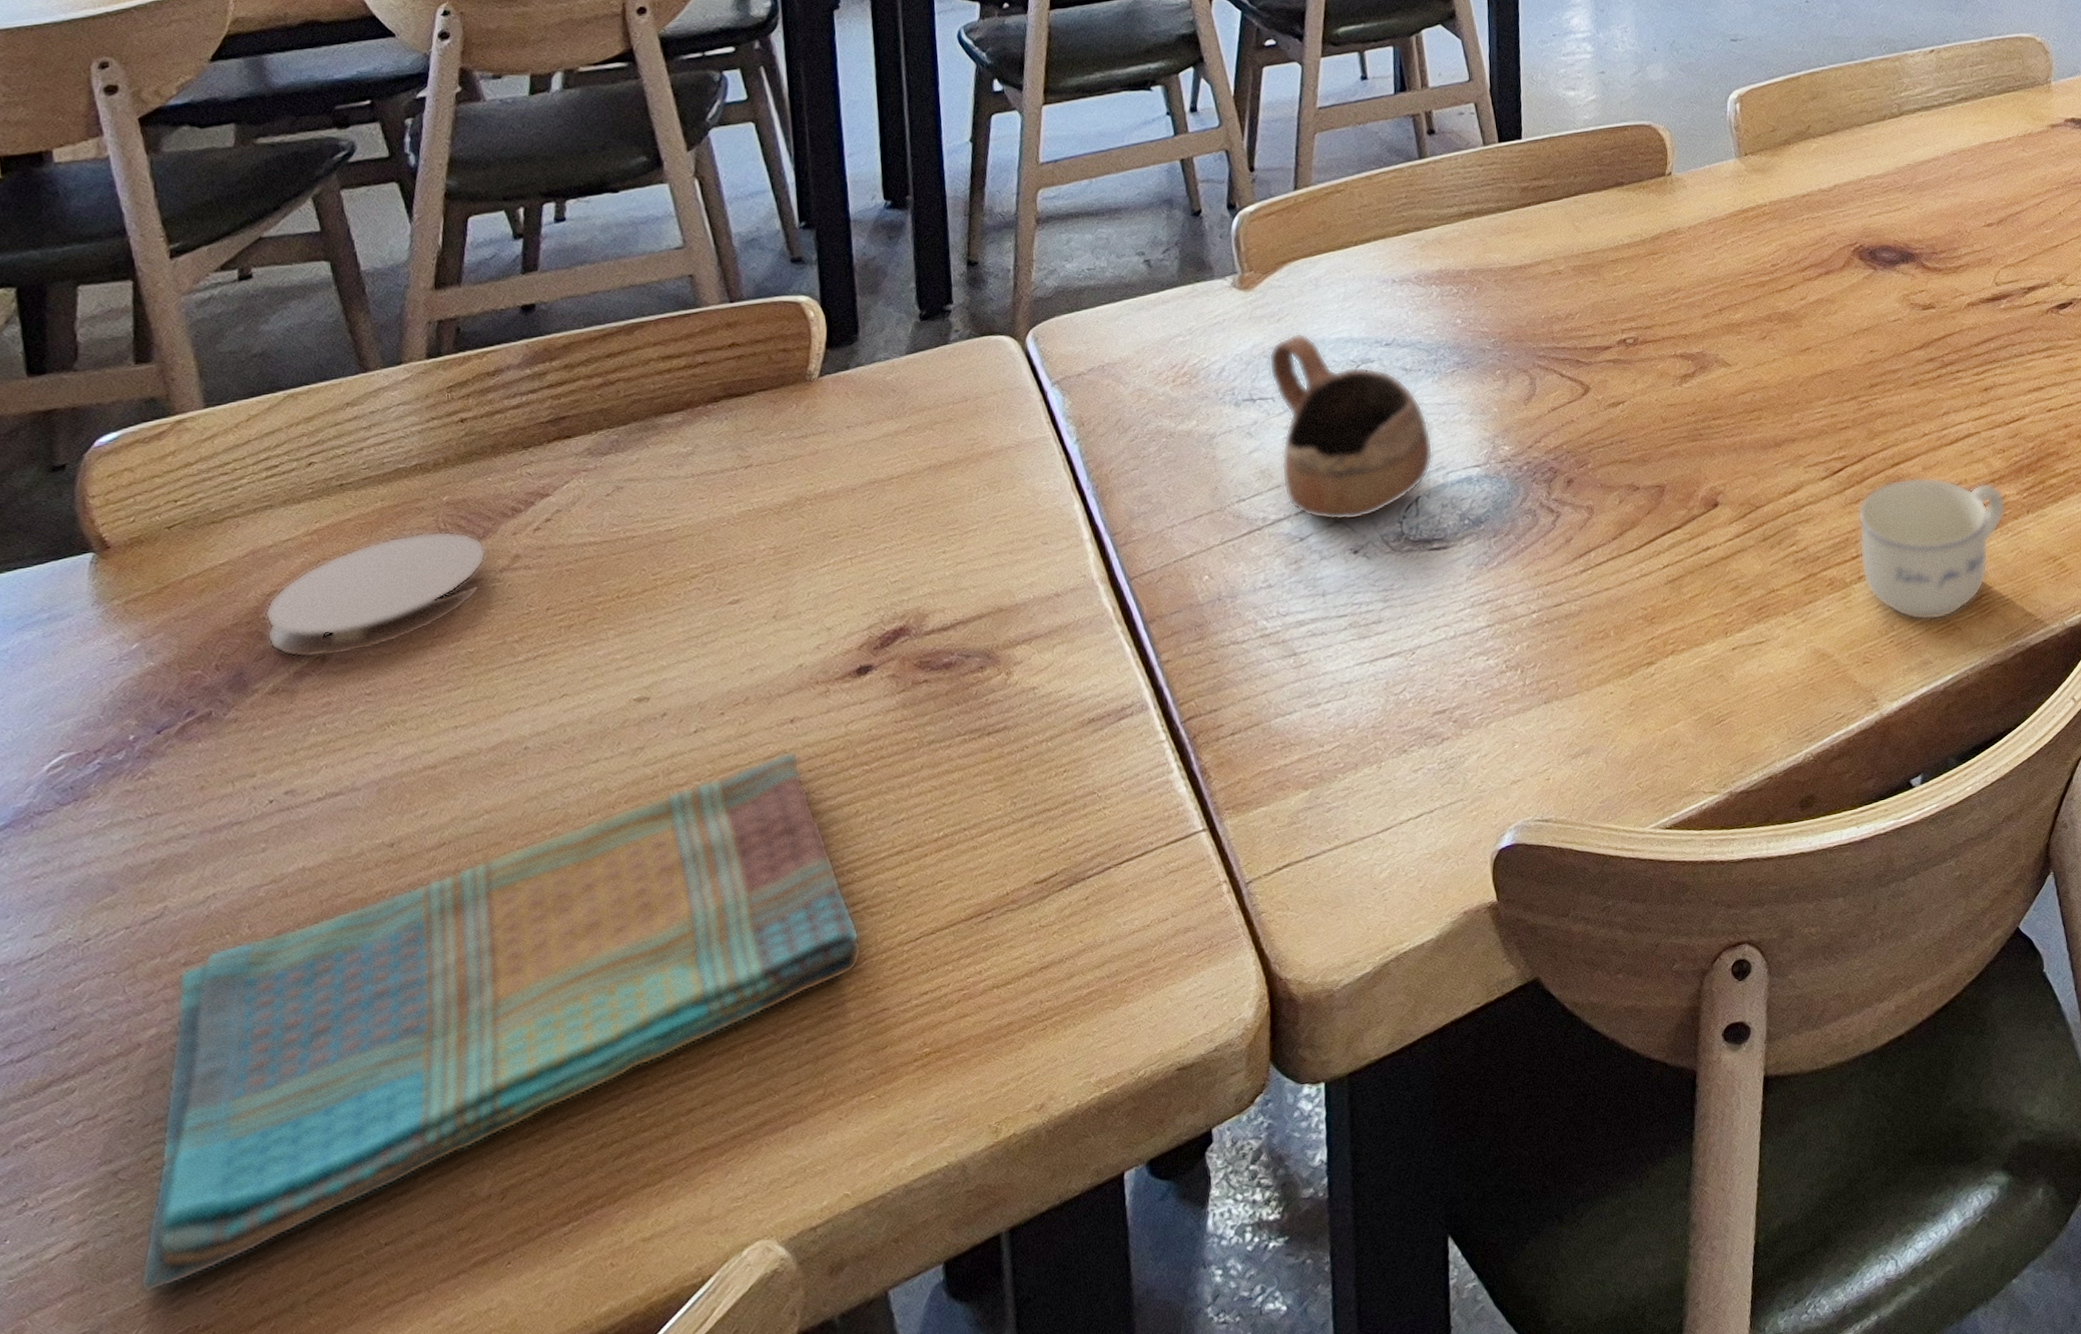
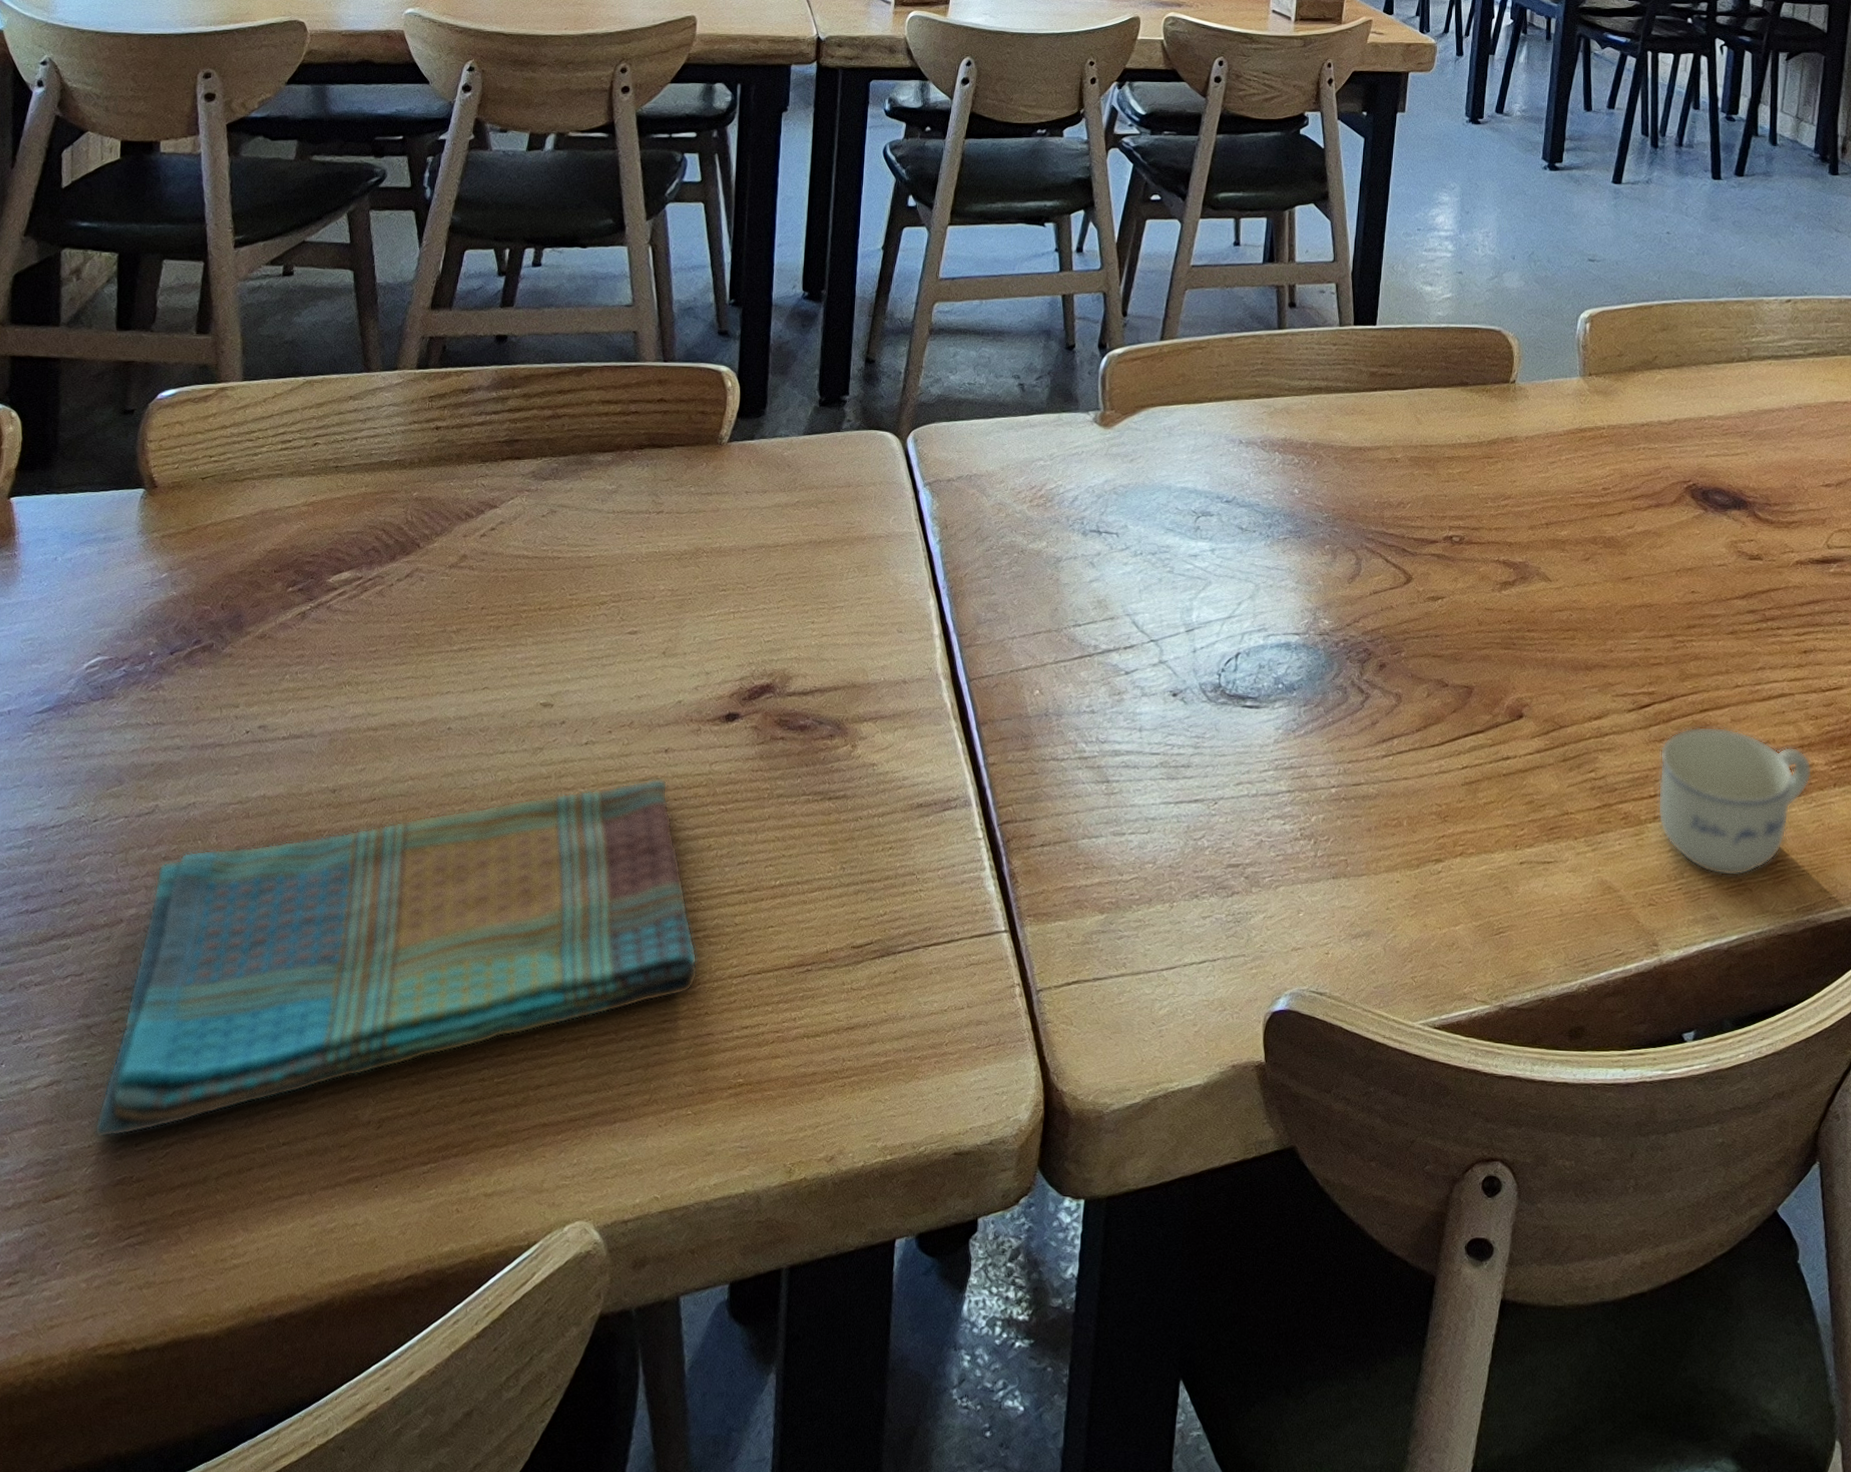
coaster: present [264,531,487,659] -> none [263,520,442,616]
cup: present [1268,333,1433,521] -> none [1116,476,1258,664]

